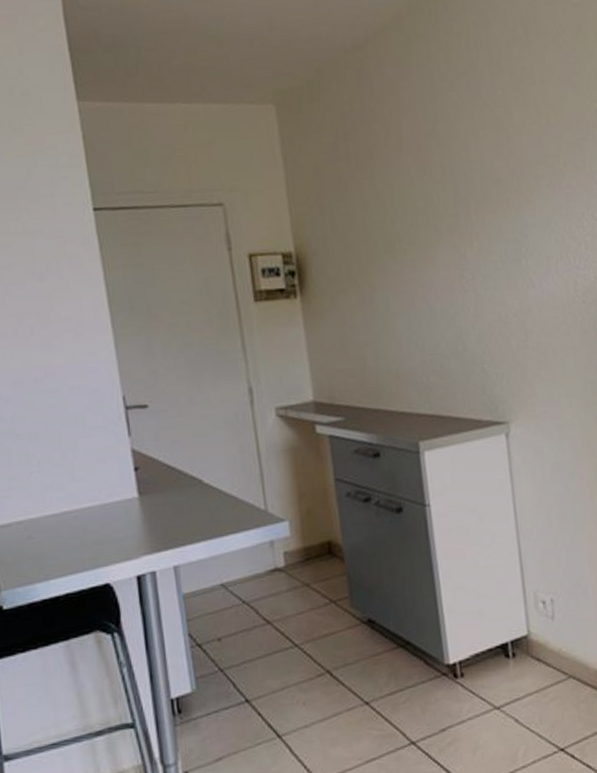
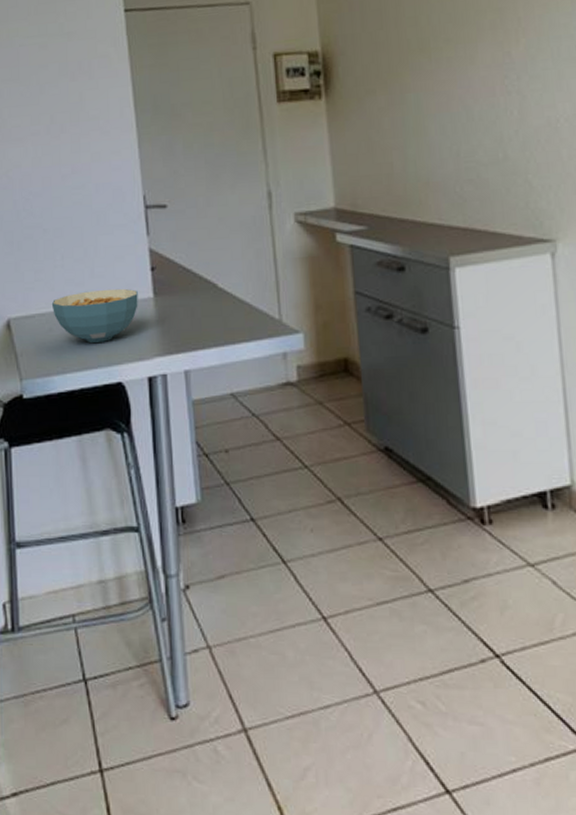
cereal bowl: none [29,490,123,547] -> present [51,288,138,343]

